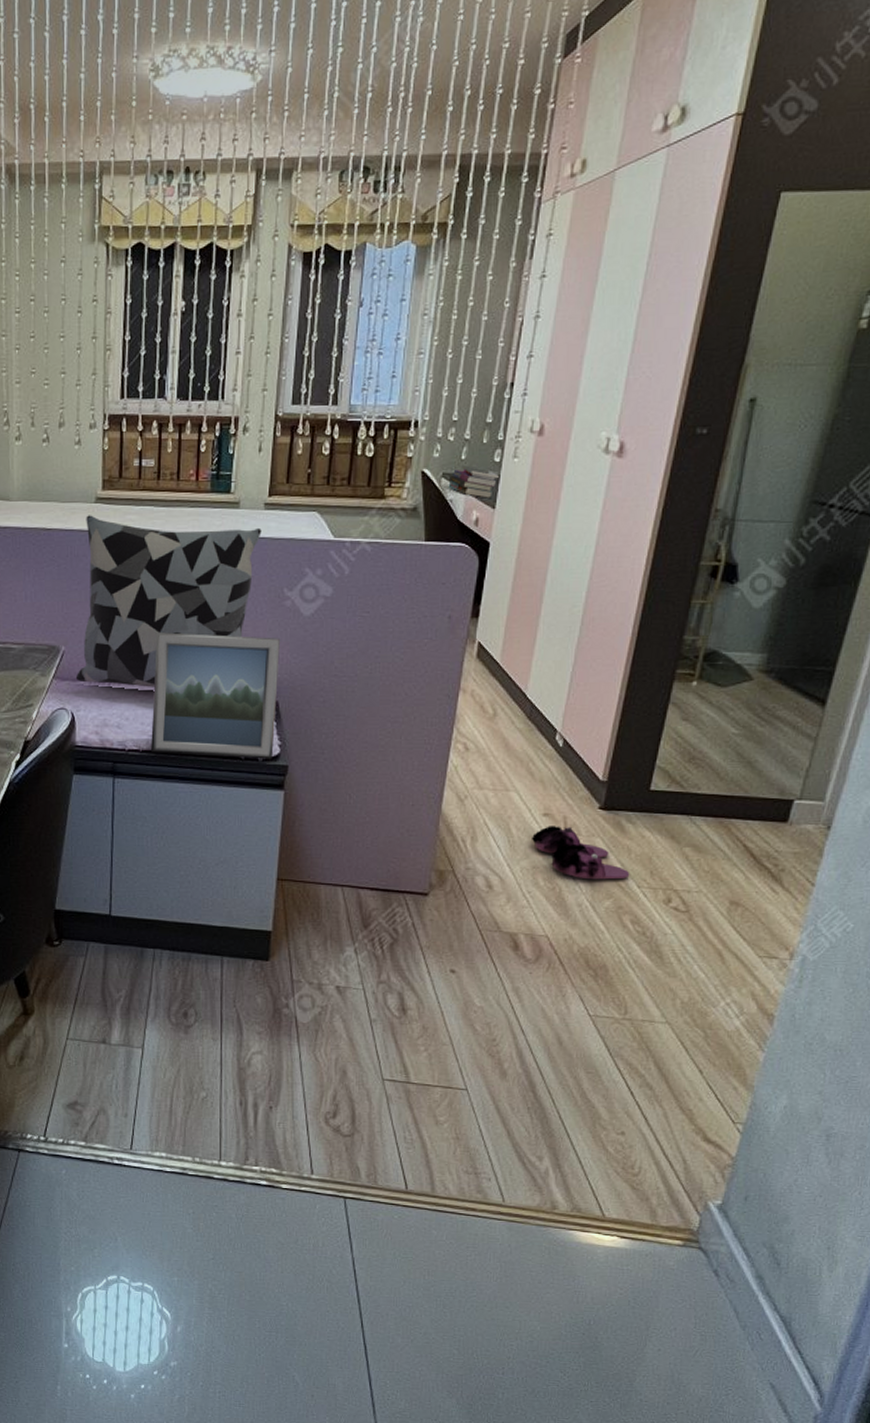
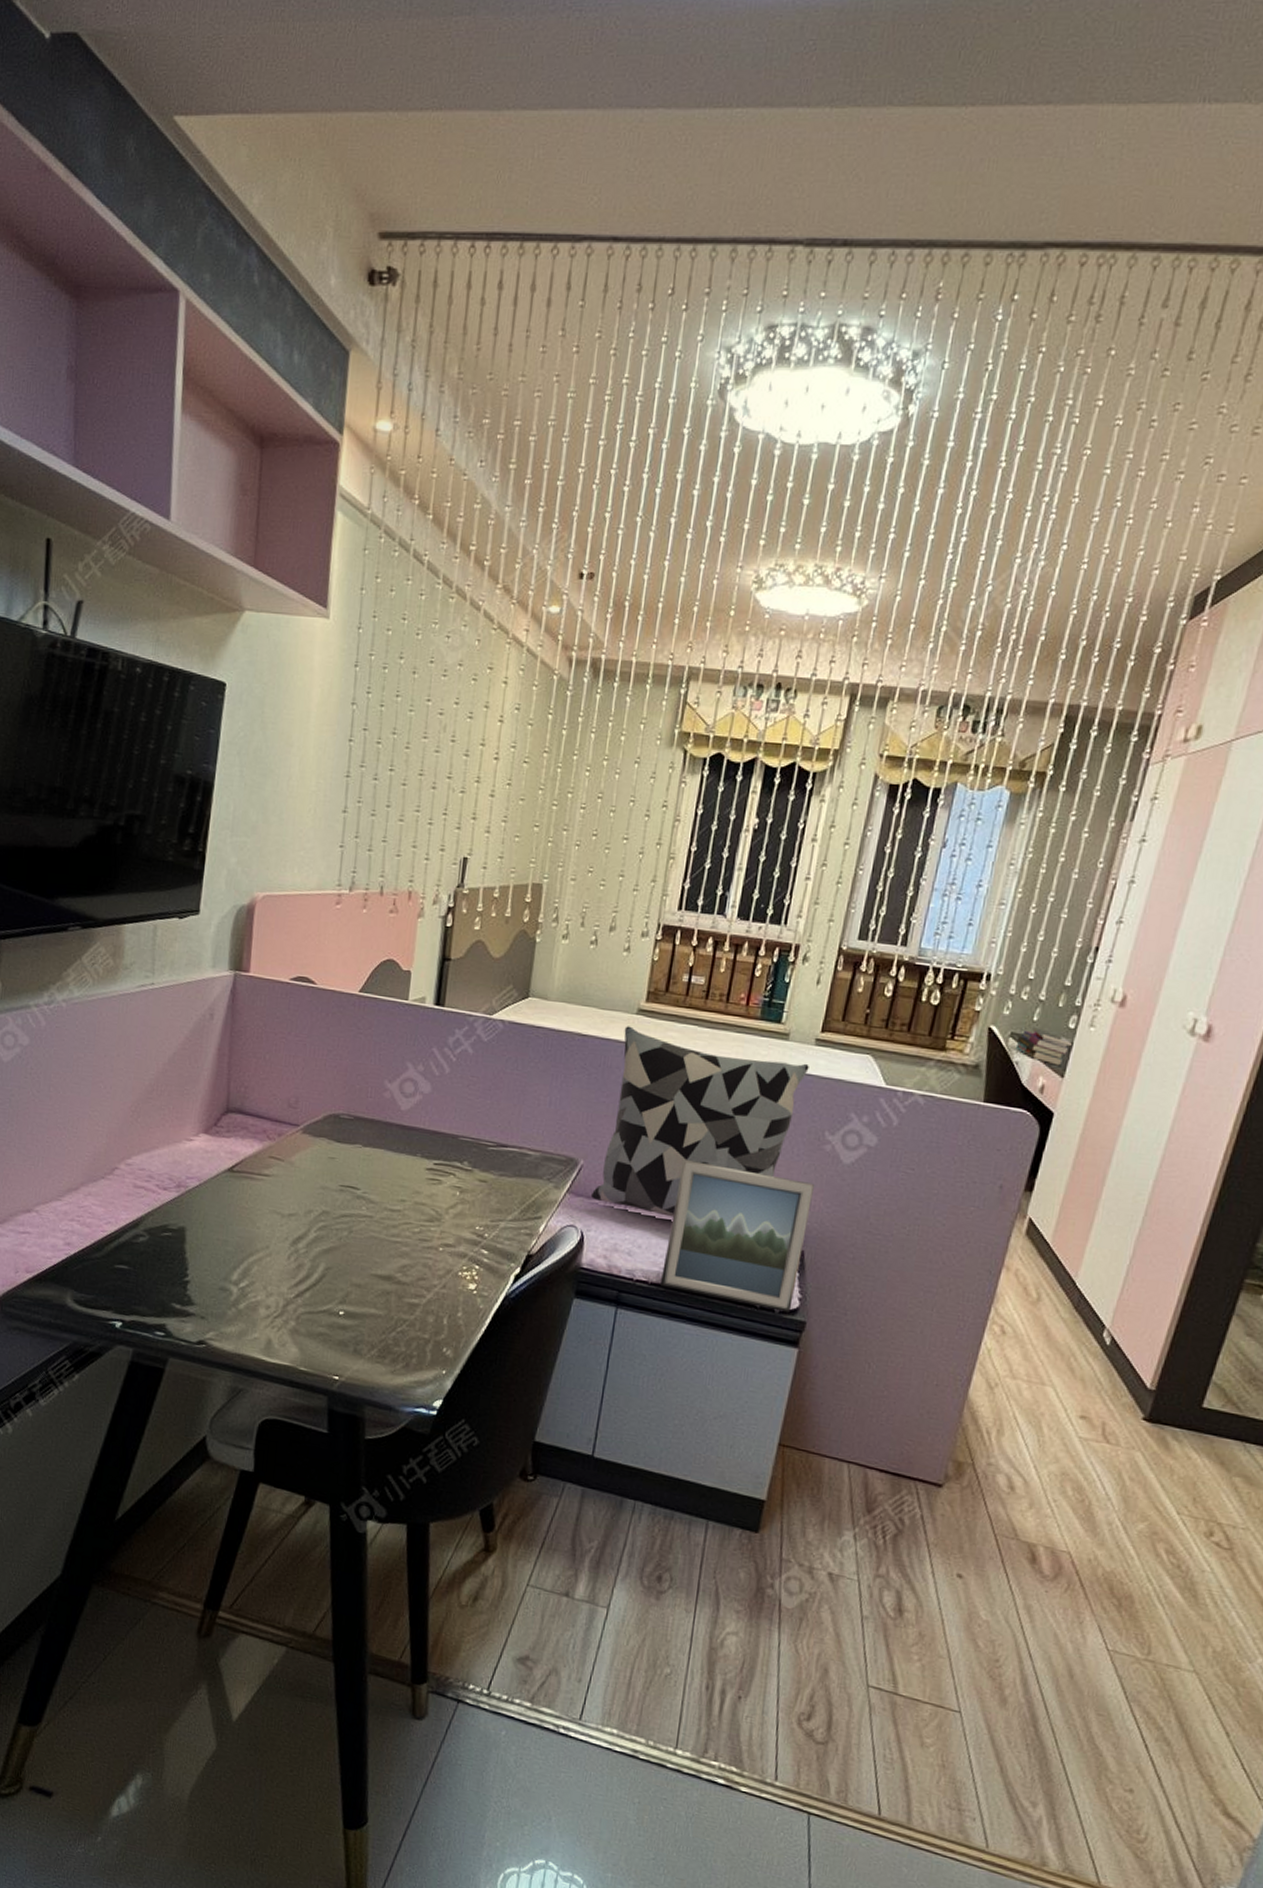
slippers: present [531,826,630,880] -> none [1063,1430,1170,1502]

